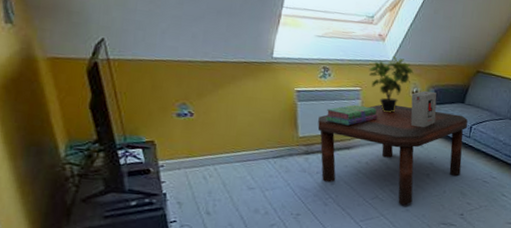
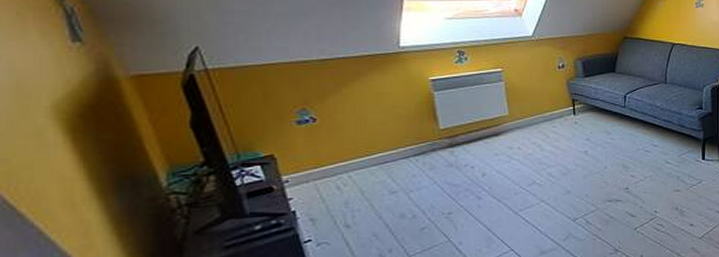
coffee table: present [317,104,468,205] -> none [460,82,622,187]
stack of books: present [325,104,378,126] -> none [467,87,525,111]
potted plant: present [368,56,414,113] -> none [508,31,557,91]
decorative box: present [410,91,437,128] -> none [557,63,587,104]

